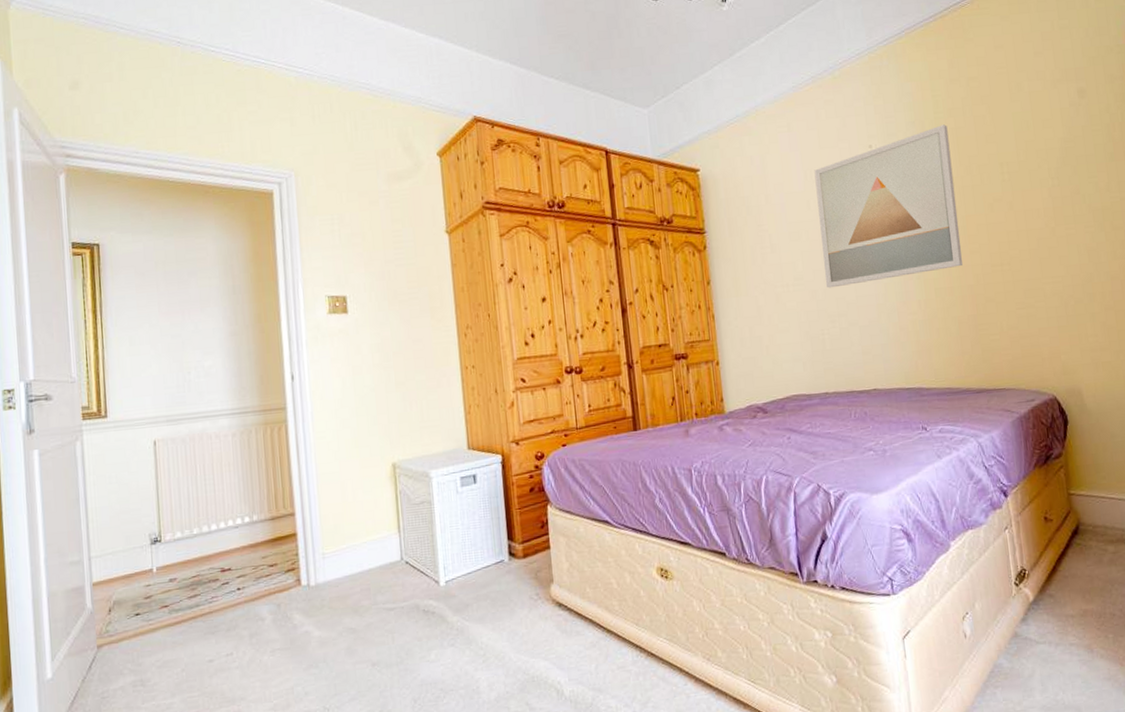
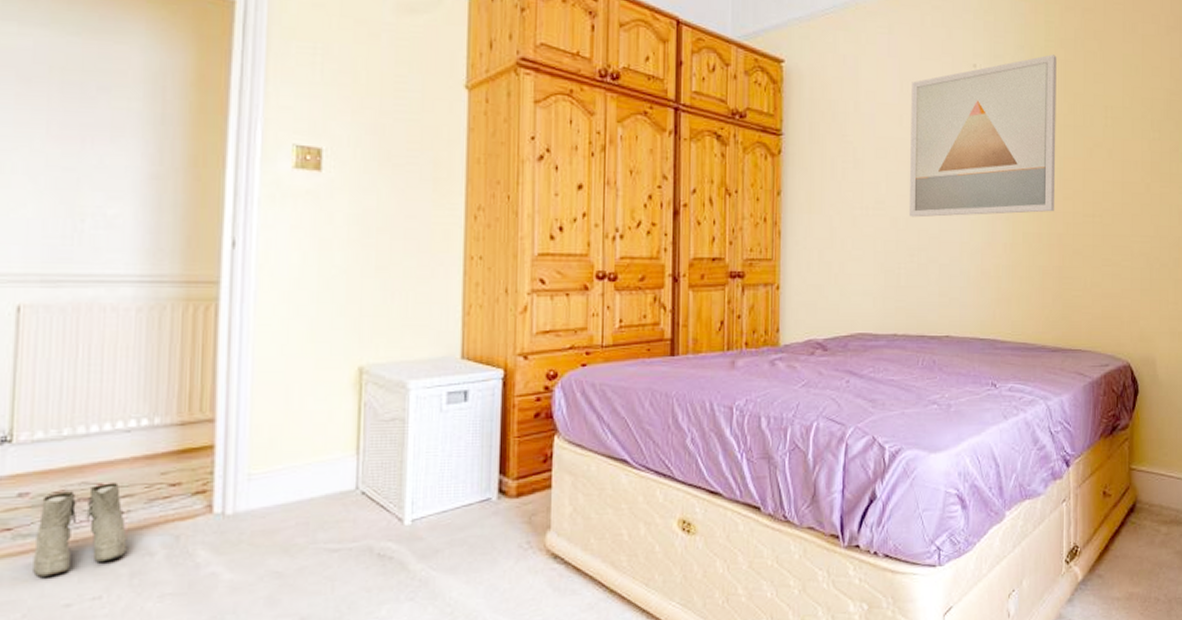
boots: none [184,566,245,641] -> present [33,482,127,577]

